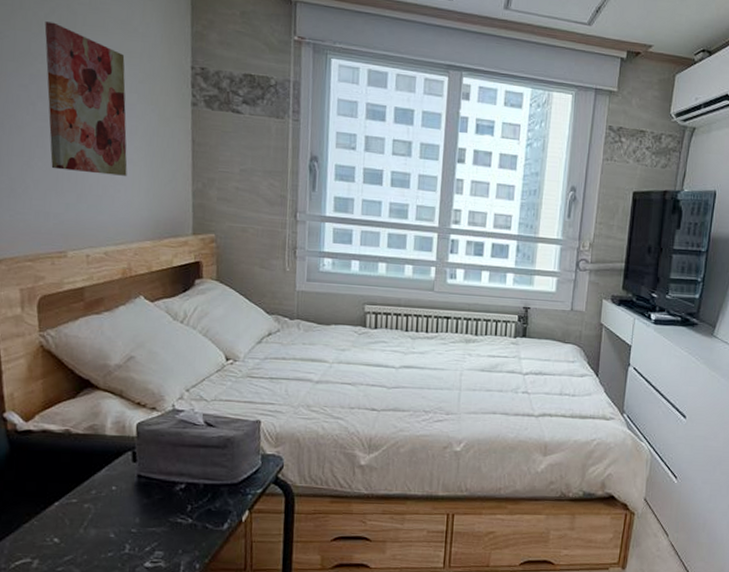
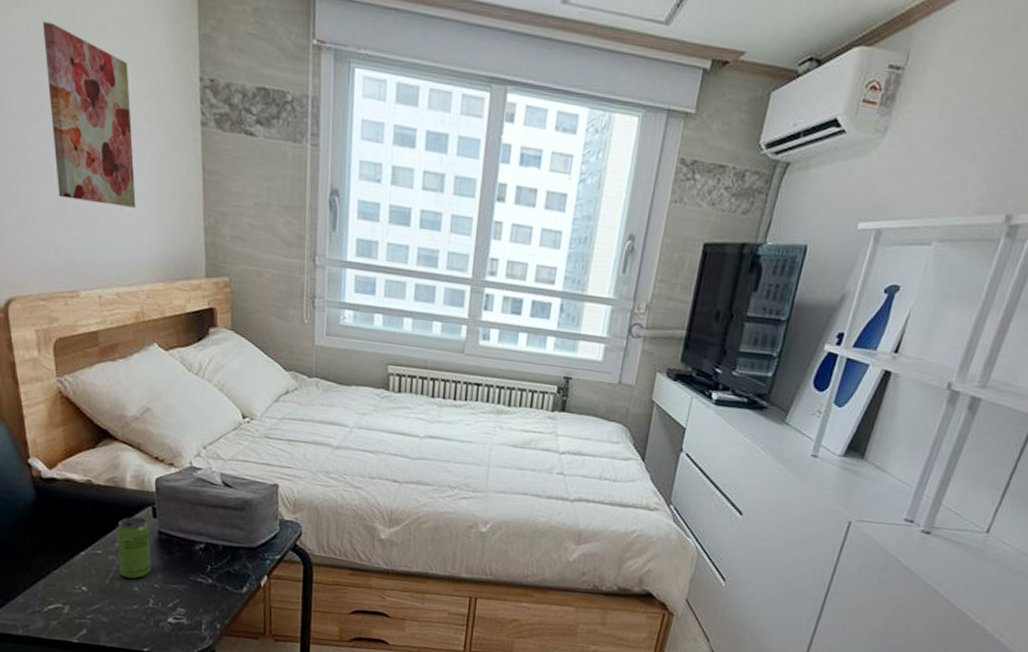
beverage can: none [93,462,129,526] -> present [117,516,151,579]

